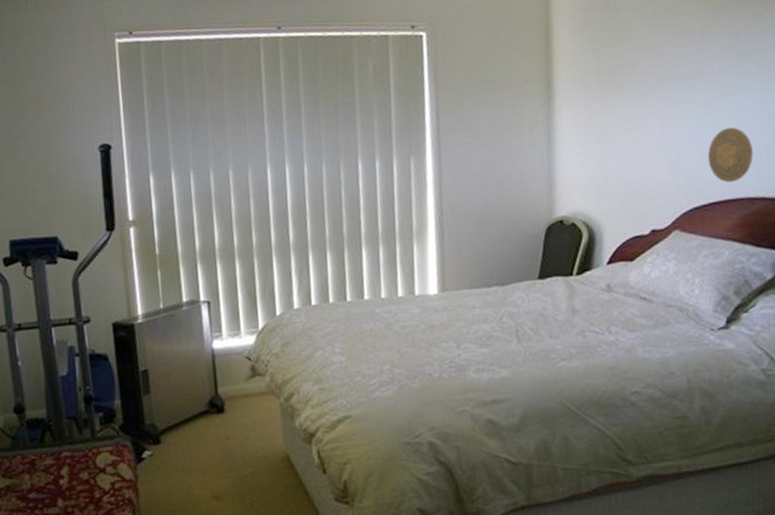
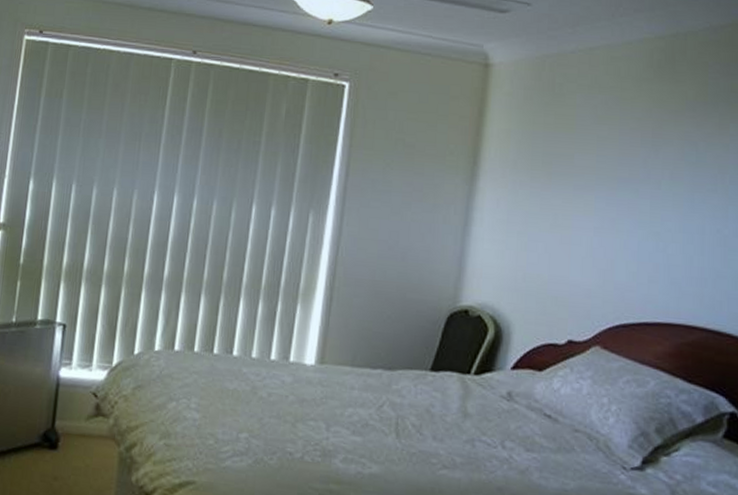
decorative plate: present [707,127,753,183] -> none [644,243,698,304]

